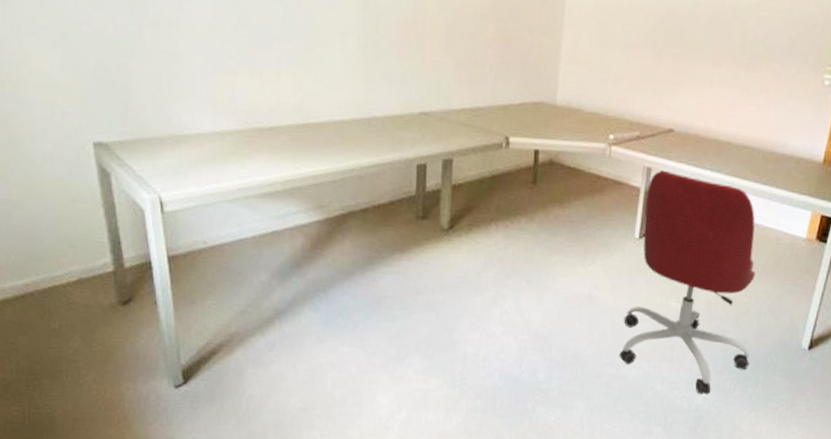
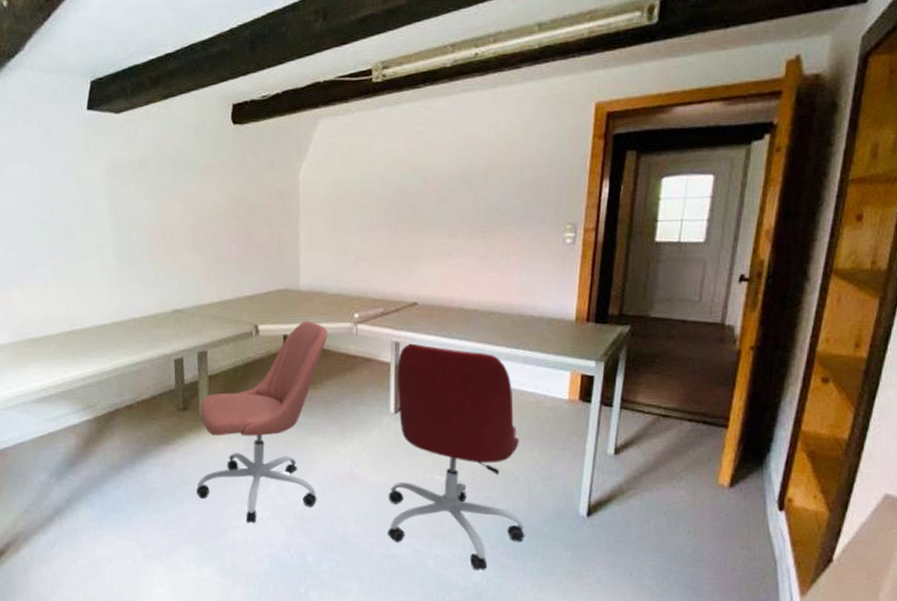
office chair: none [430,137,581,339] -> present [196,321,328,524]

